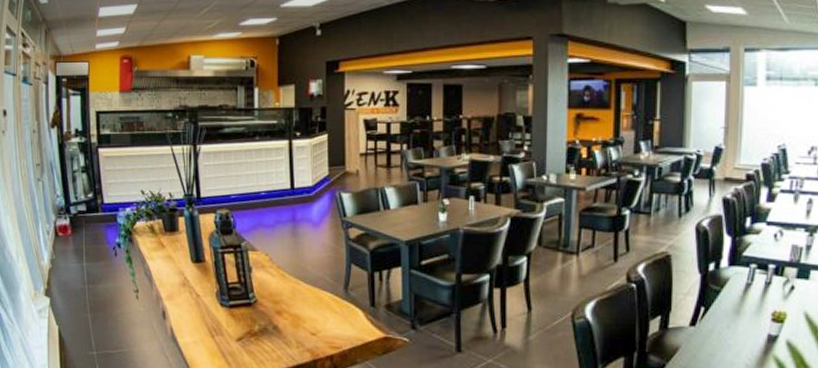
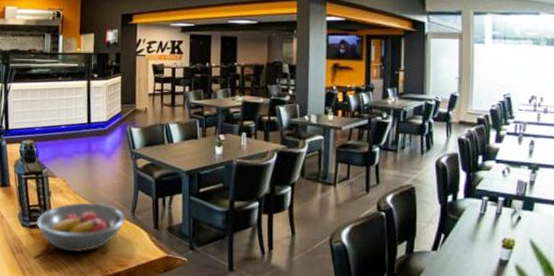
fruit bowl: none [236,277,339,333] -> present [35,202,127,252]

